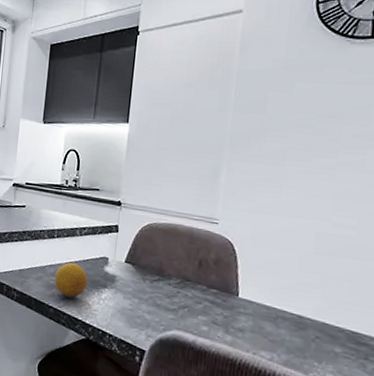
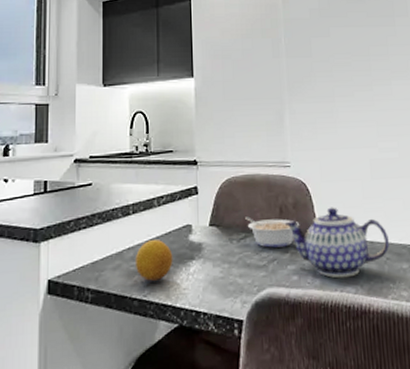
legume: none [161,262,219,298] -> present [245,216,300,248]
teapot: none [202,271,323,344] -> present [284,207,389,279]

